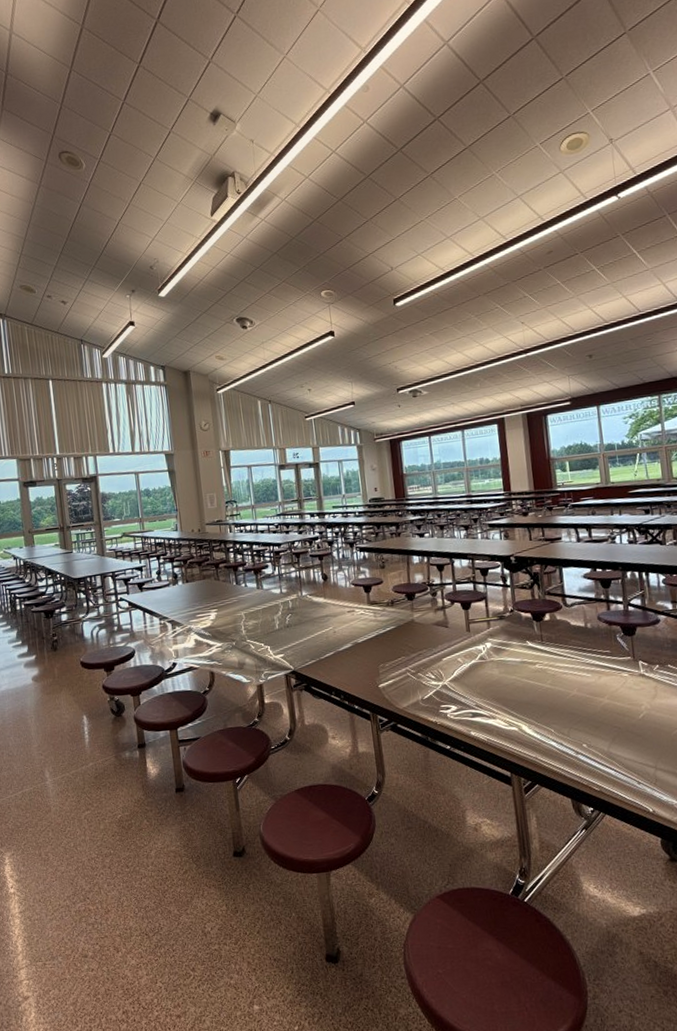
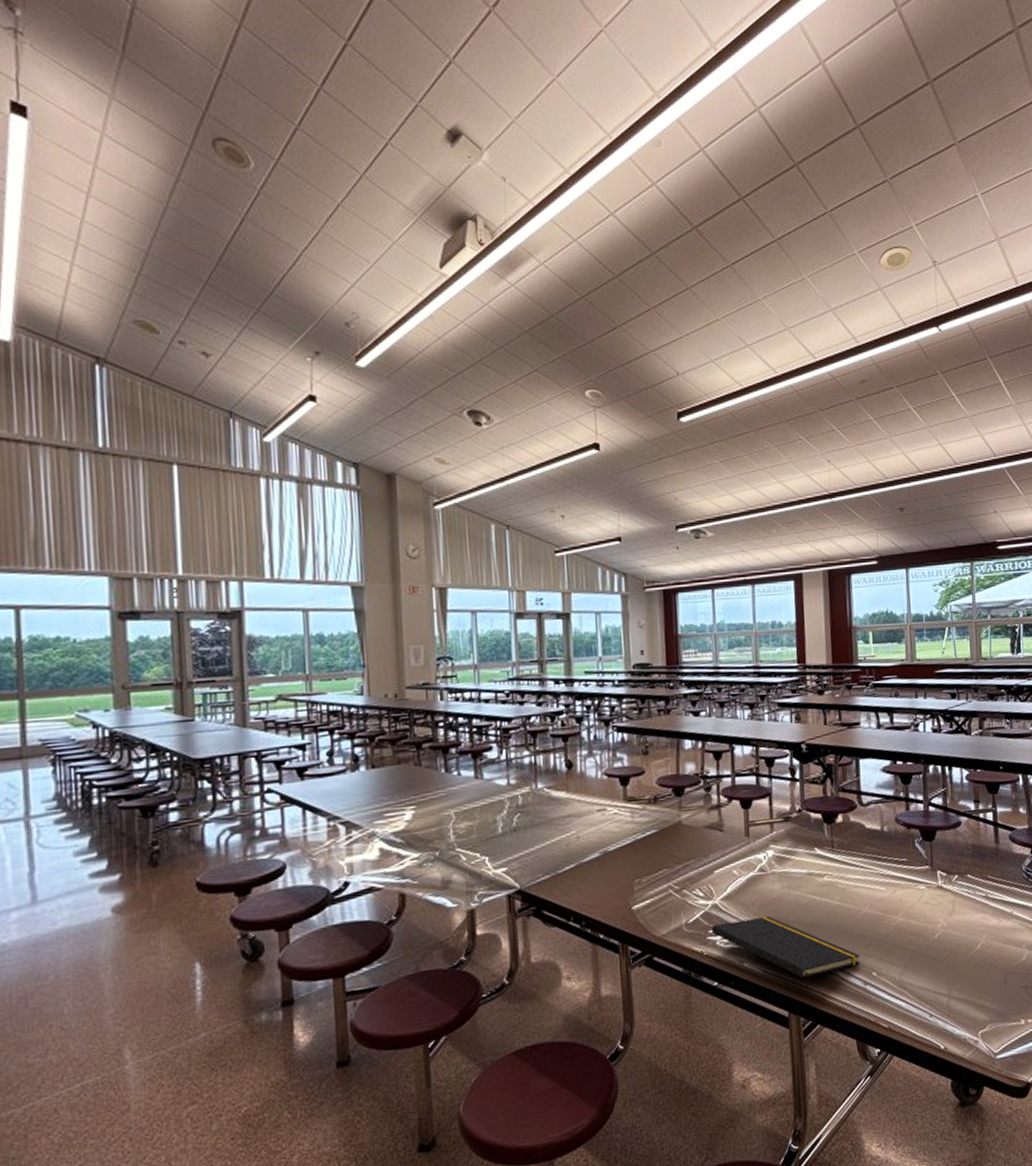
notepad: none [442,695,572,762] -> present [711,916,860,998]

